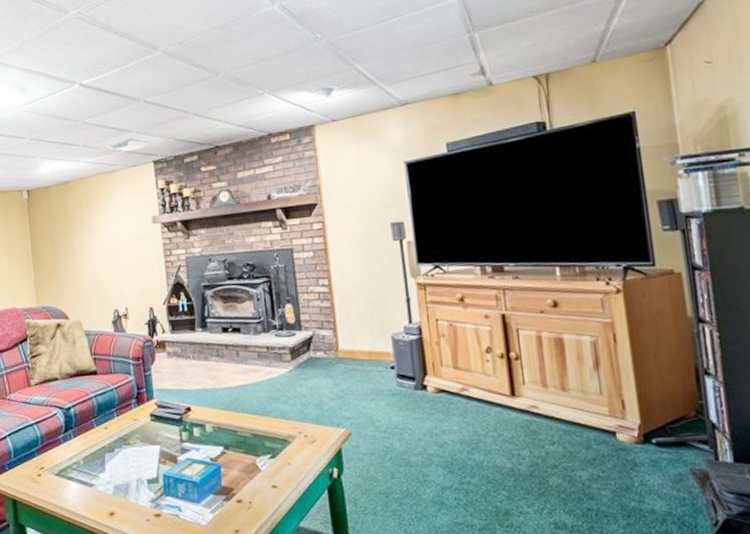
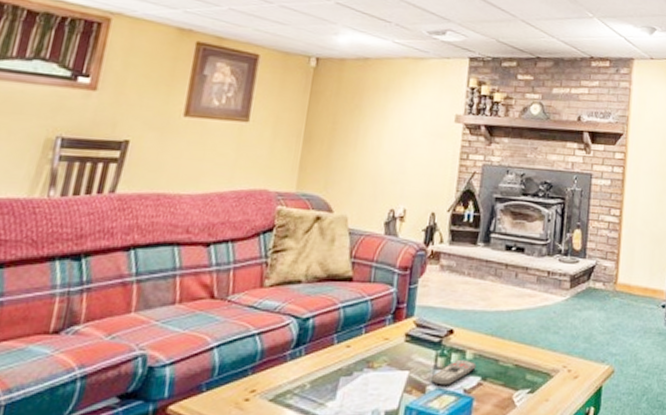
remote control: none [180,432,217,456] -> present [431,359,477,386]

